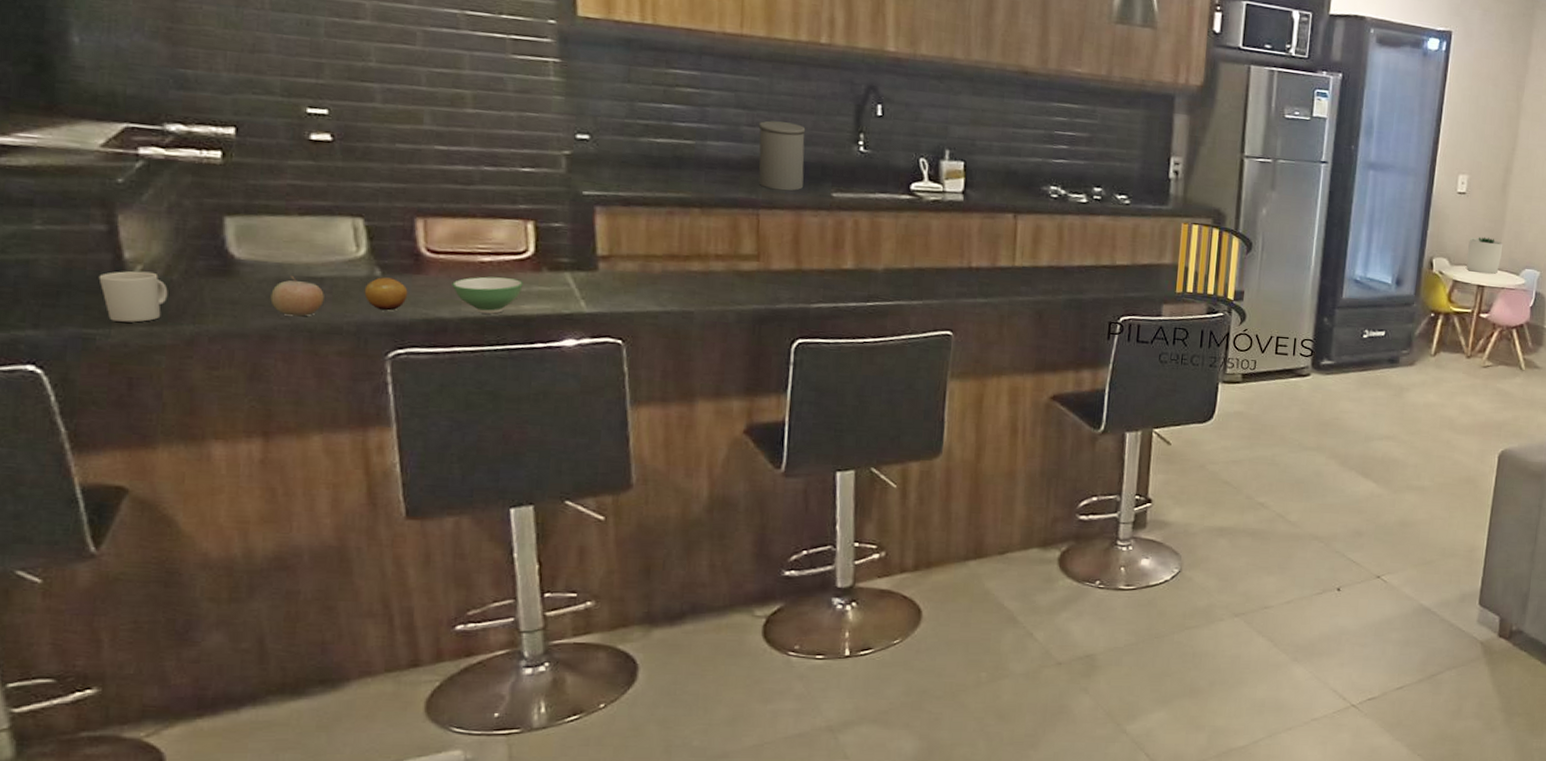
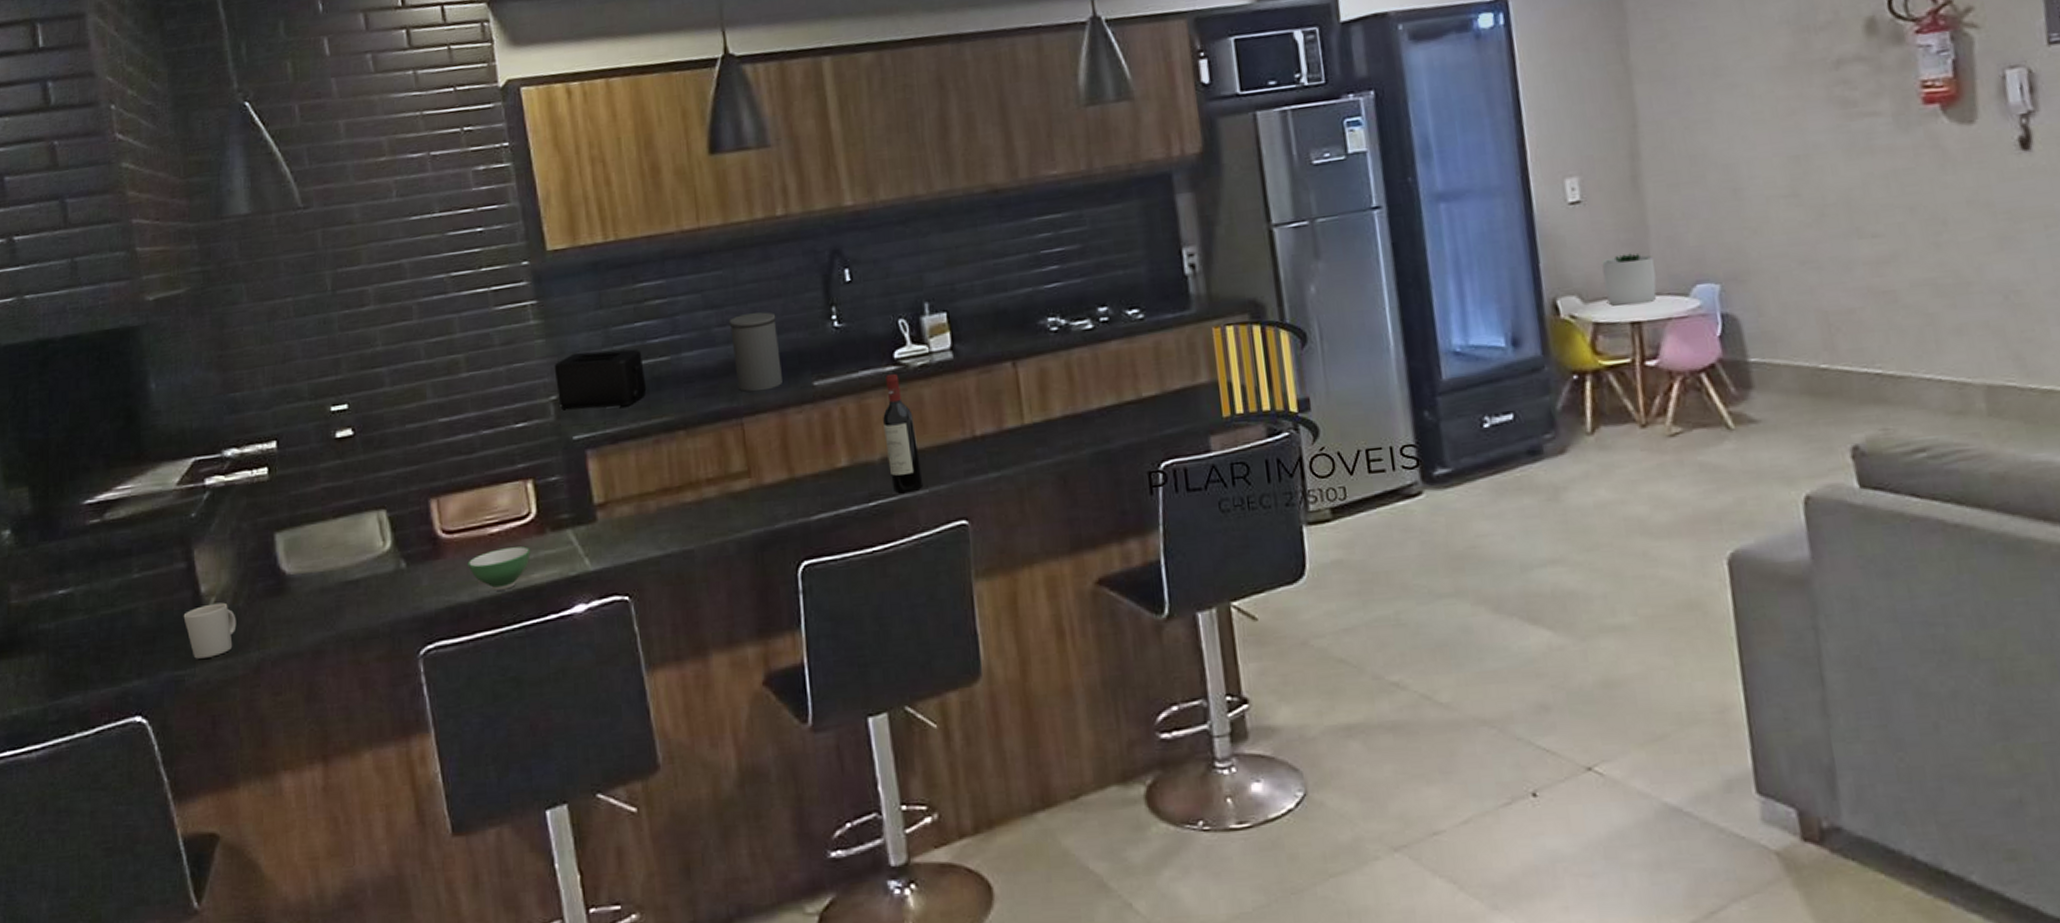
fruit: present [270,275,324,317] -> none [317,582,361,626]
fruit: present [364,277,408,311] -> none [393,568,431,605]
toaster: none [570,117,667,176] -> present [554,349,647,410]
wine bottle: none [890,202,920,301] -> present [883,374,923,494]

